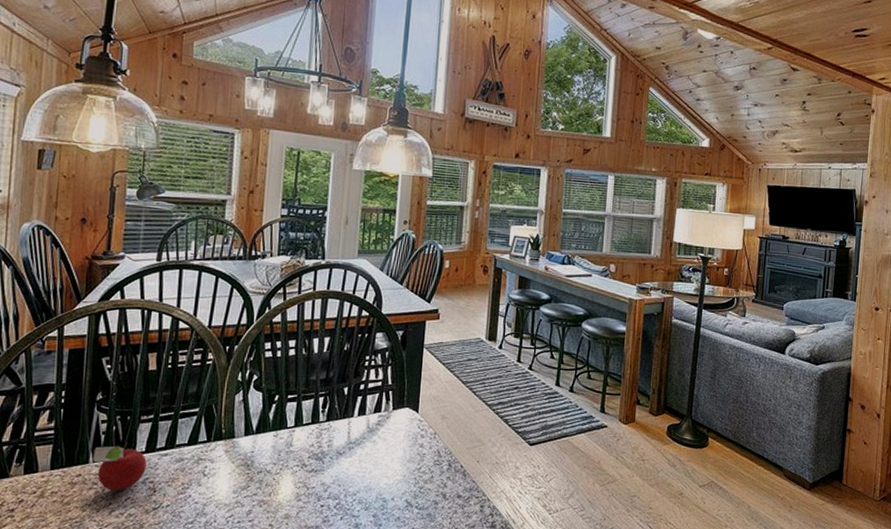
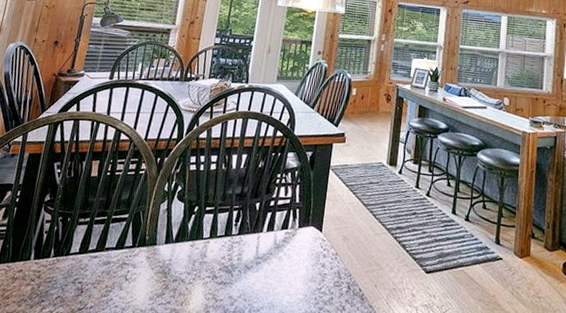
fruit: present [93,442,147,491] -> none [34,242,79,289]

